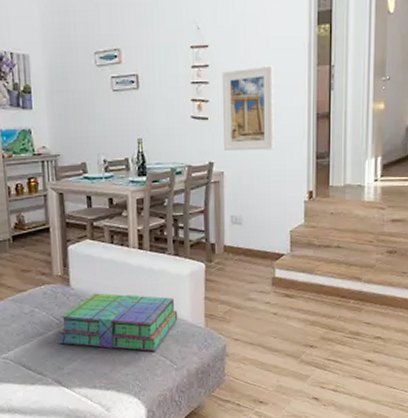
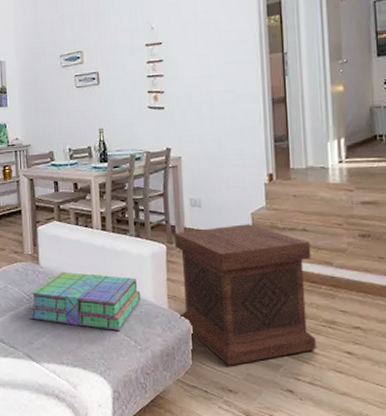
side table: none [214,241,343,379] -> present [175,224,317,366]
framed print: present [221,65,274,151] -> none [175,56,230,137]

